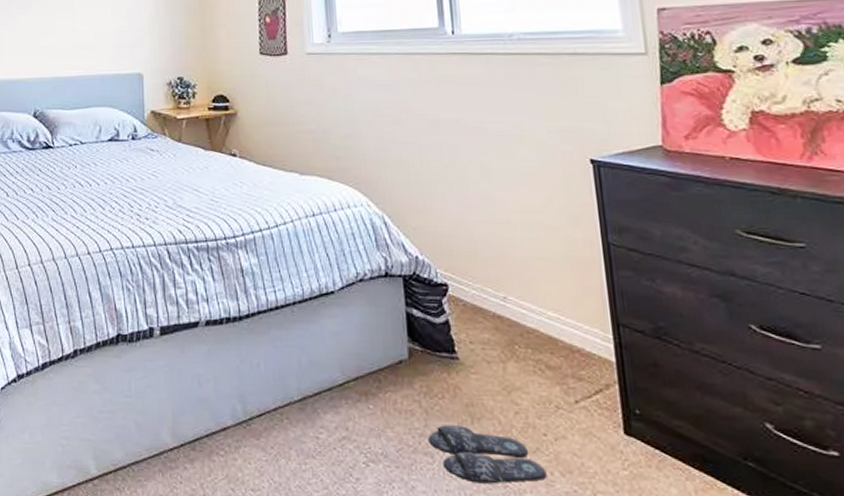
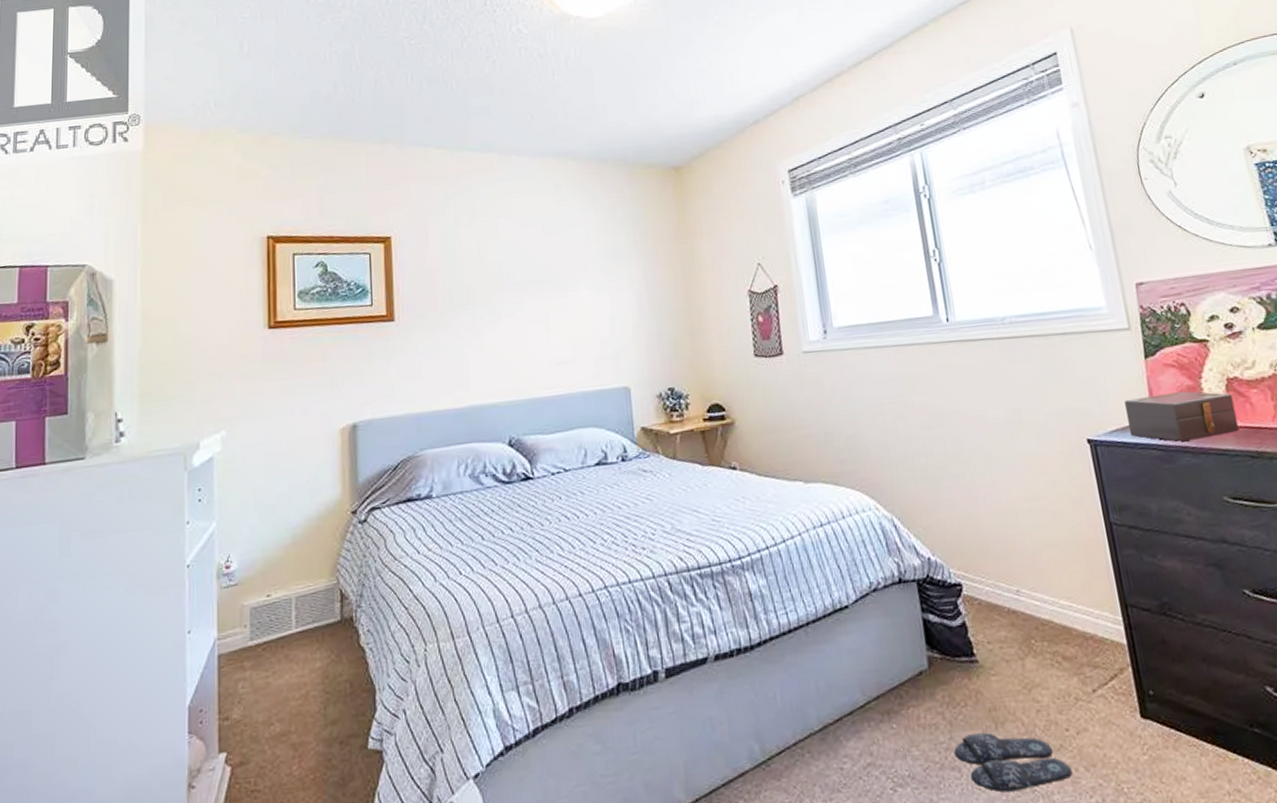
jewelry box: none [633,120,761,171] -> present [1123,391,1239,442]

